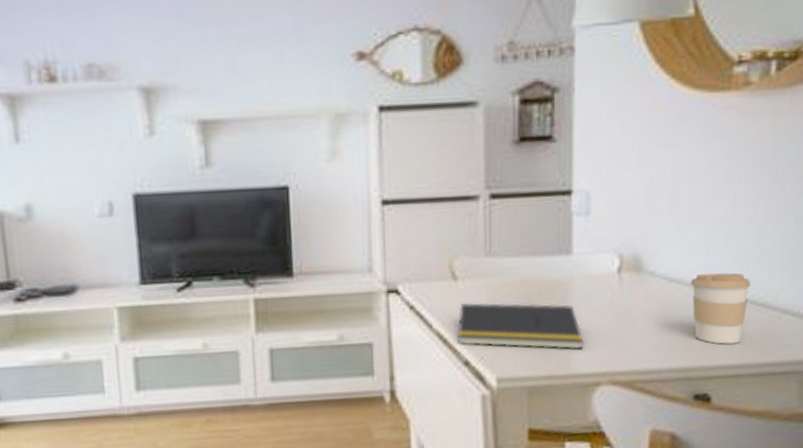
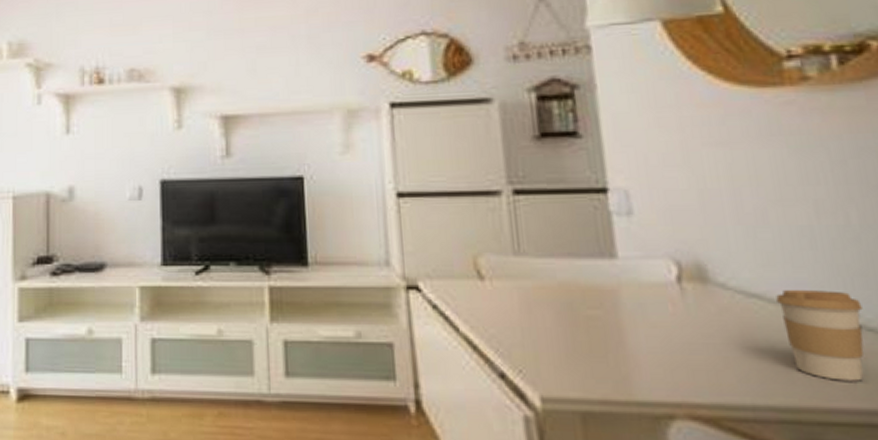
notepad: present [457,302,584,350] -> none [488,305,647,371]

